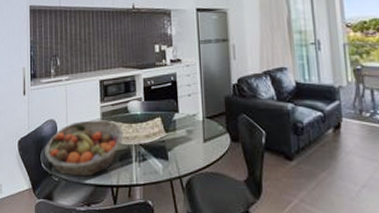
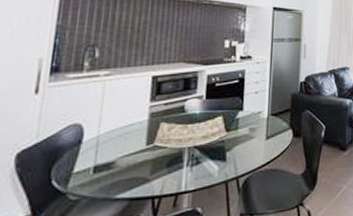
fruit basket: present [45,120,124,177] -> none [59,121,177,193]

